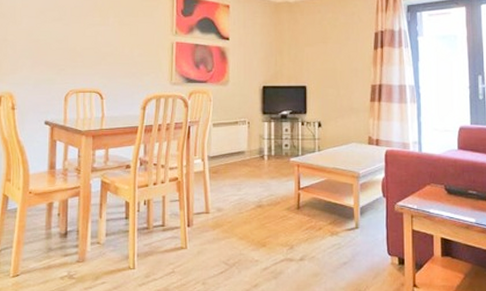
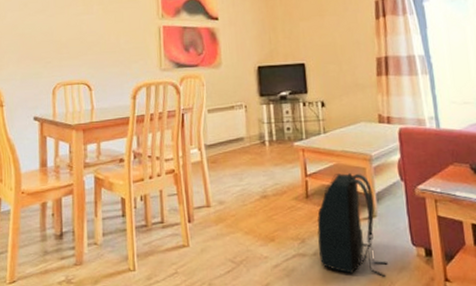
backpack: none [305,188,365,281] -> present [317,173,388,277]

